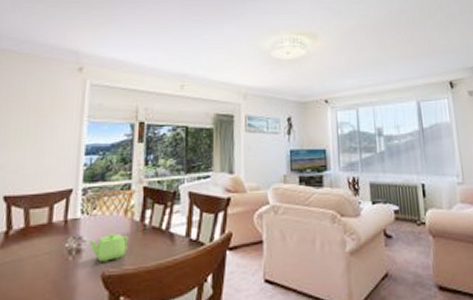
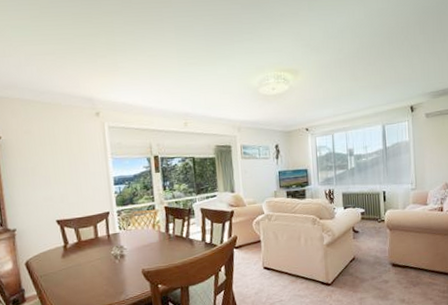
teapot: present [87,233,128,262] -> none [127,241,159,262]

